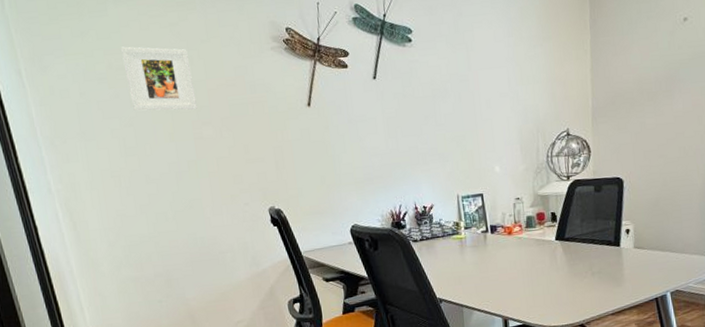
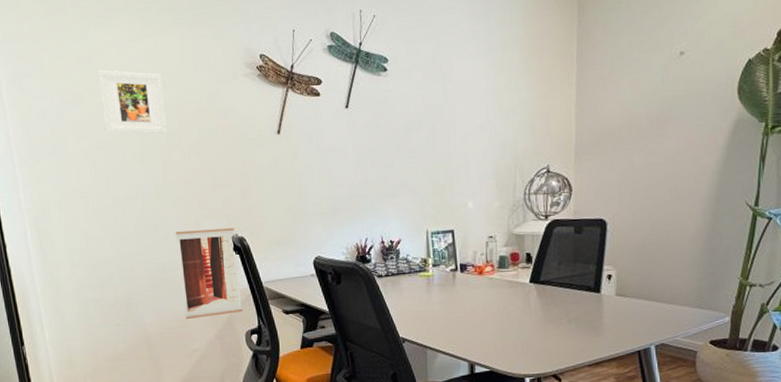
wall art: none [211,200,284,293] -> present [175,228,242,320]

